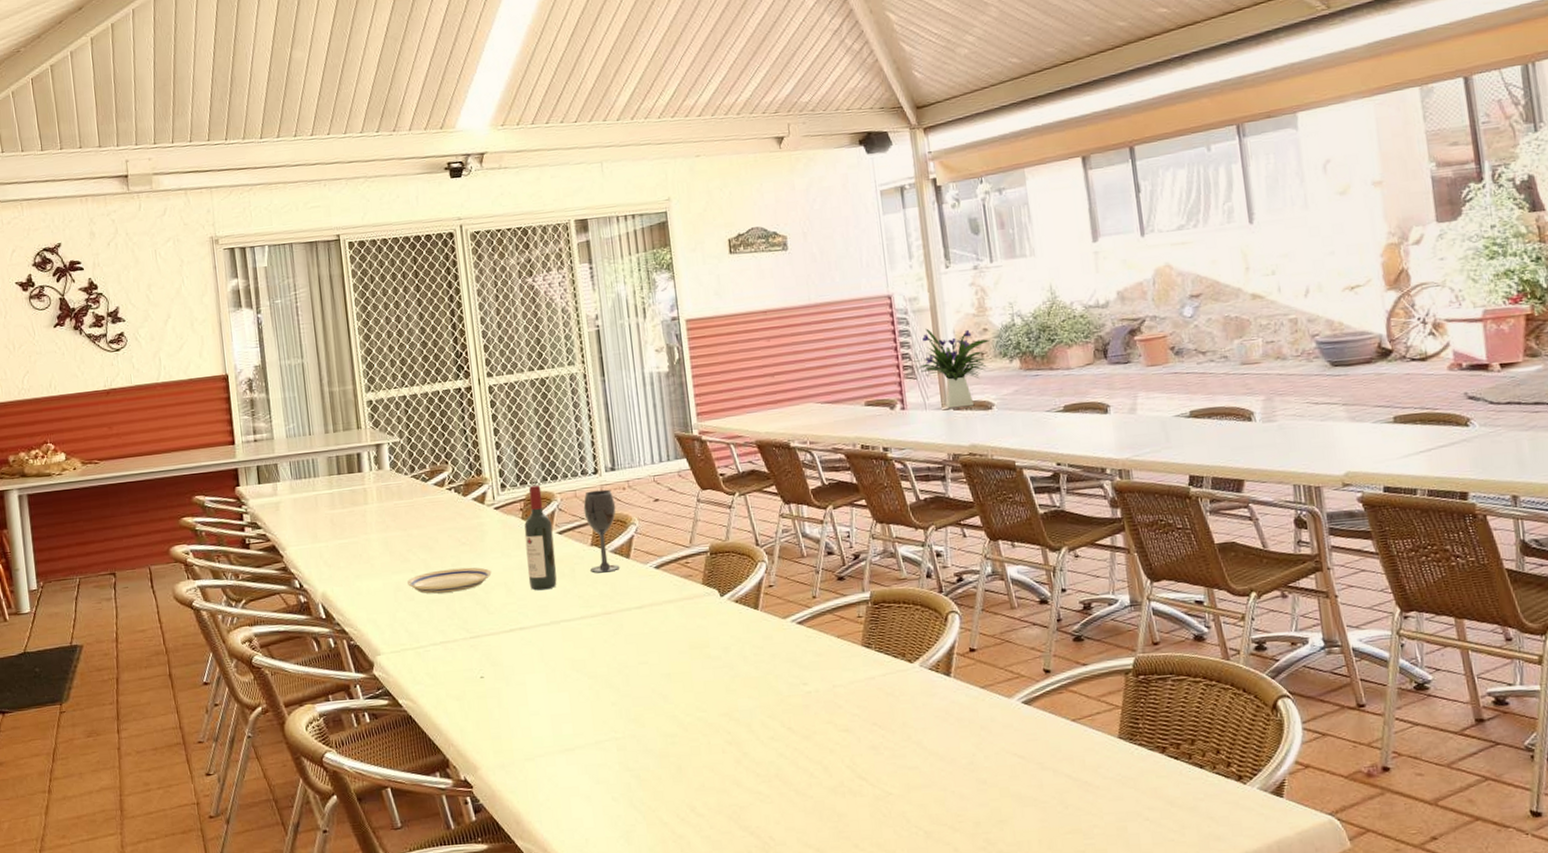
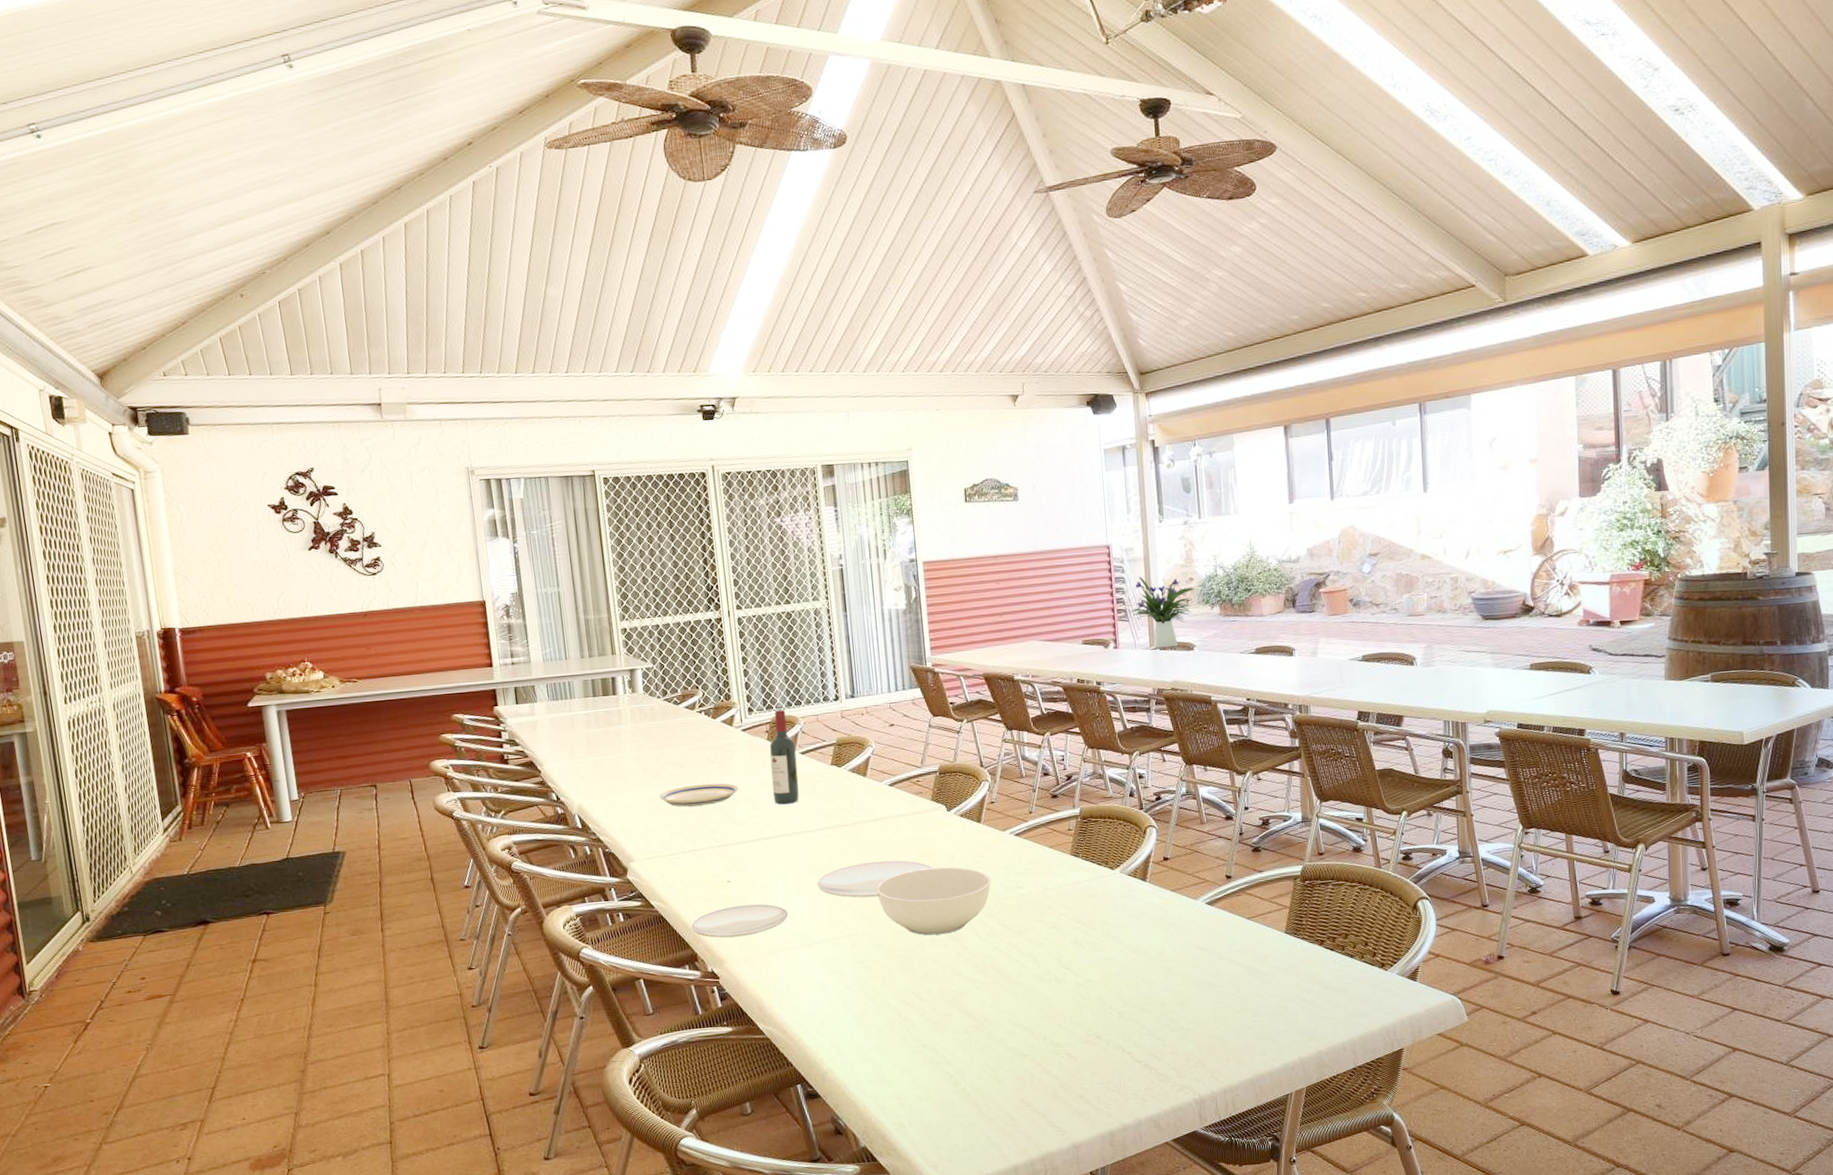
plate: none [442,702,548,742] -> present [691,904,789,938]
plate: none [577,652,708,696] -> present [816,860,934,898]
wine glass: present [583,489,620,573] -> none [824,714,858,790]
bowl: none [643,660,772,740] -> present [876,867,991,936]

